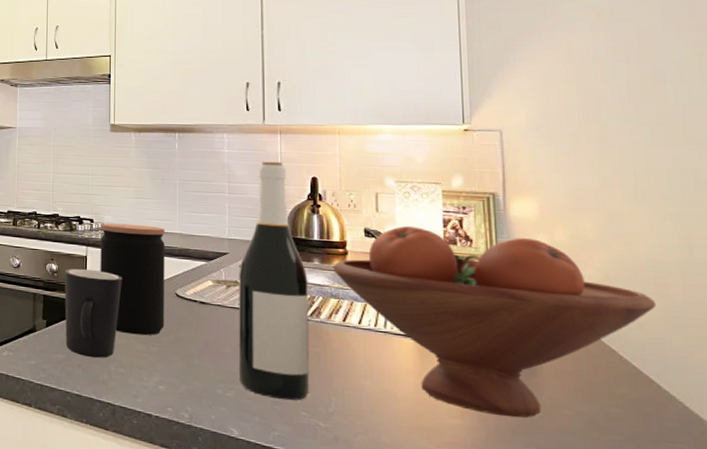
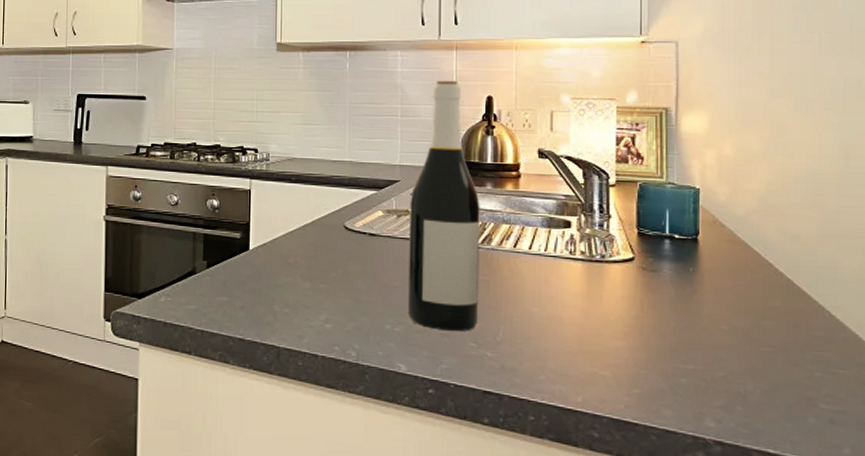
mug: present [65,268,122,359] -> none [227,203,288,299]
coffee jar: present [100,223,165,336] -> none [265,152,334,272]
fruit bowl: present [333,225,656,418] -> none [505,145,812,336]

